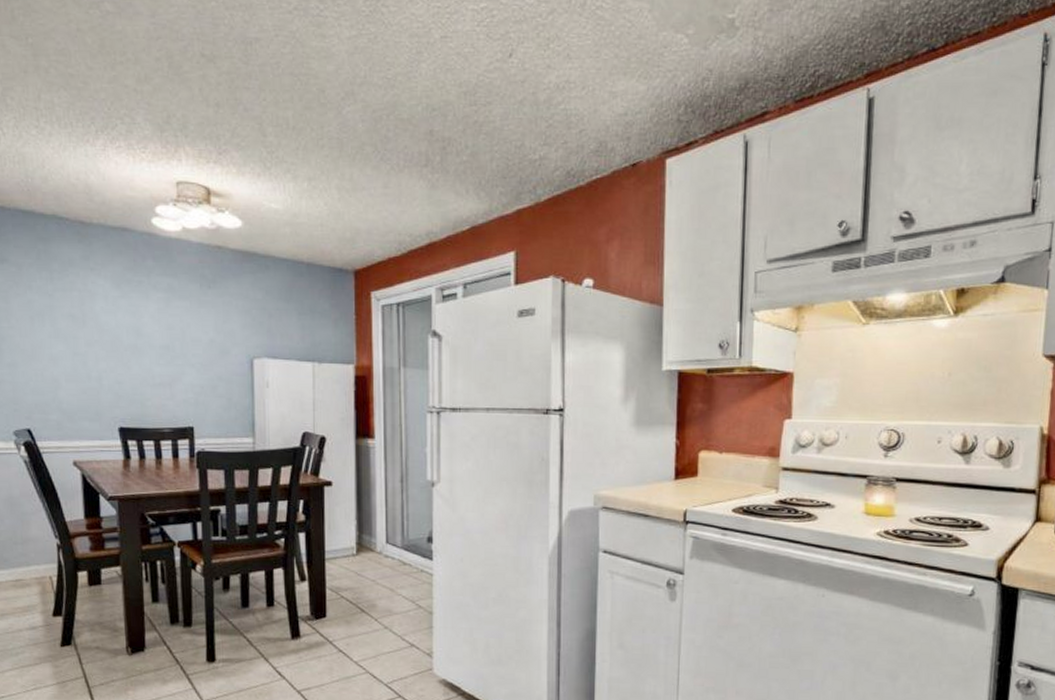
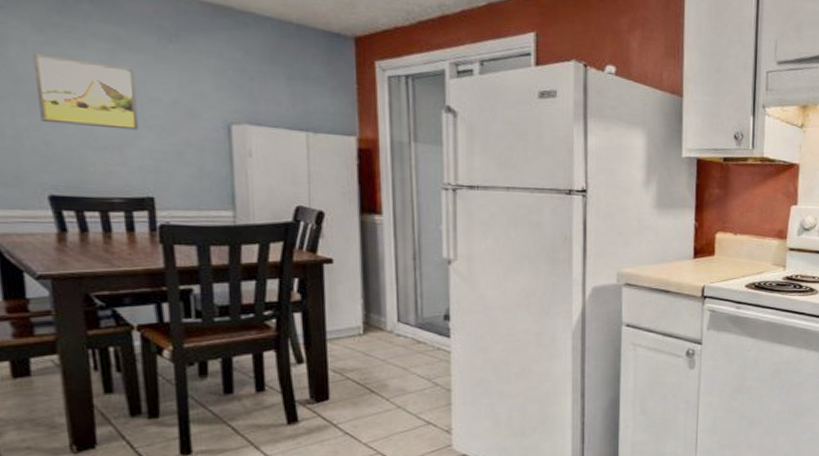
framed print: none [112,307,184,368] -> present [33,54,139,130]

